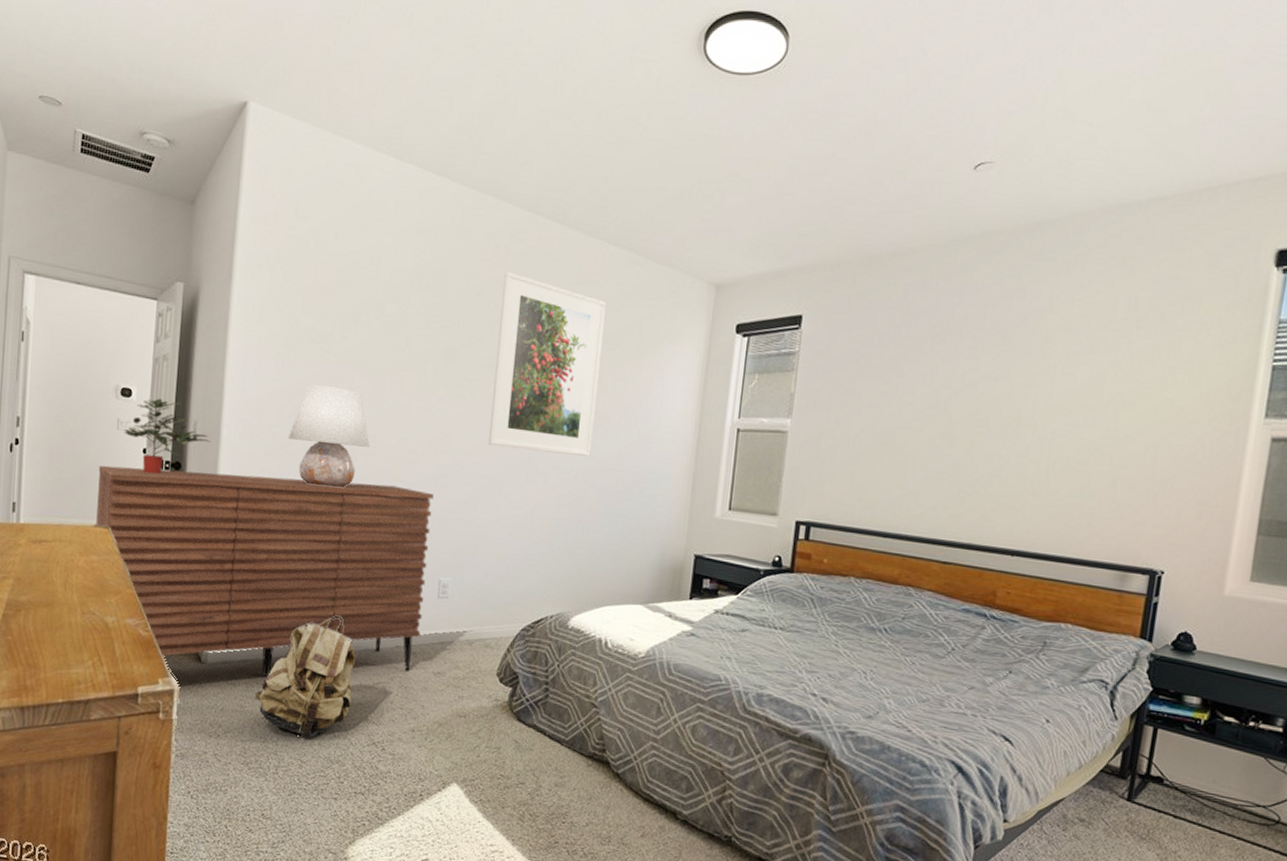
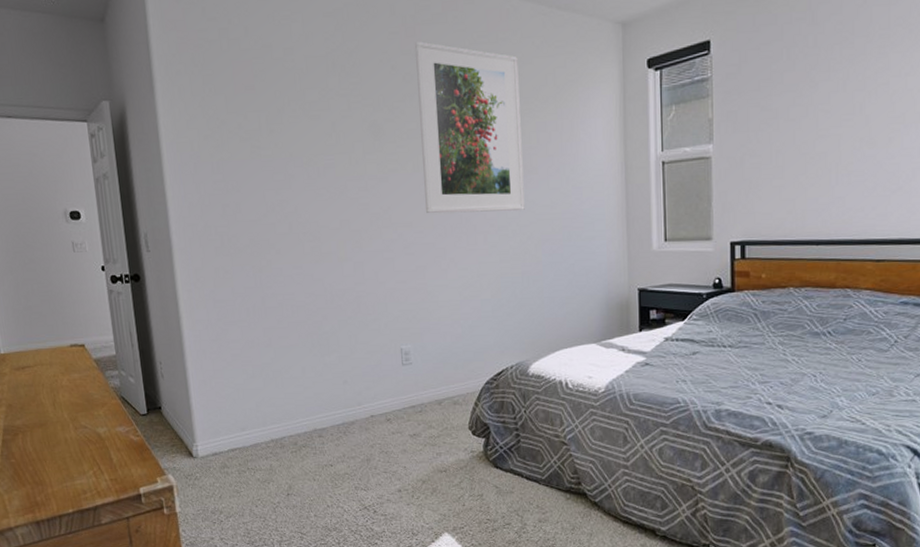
sideboard: present [96,465,434,676] -> none [63,266,392,461]
potted plant: present [123,398,211,474] -> none [80,216,164,290]
backpack: present [255,616,356,739] -> none [248,397,338,513]
table lamp: present [289,384,370,488] -> none [236,180,315,277]

